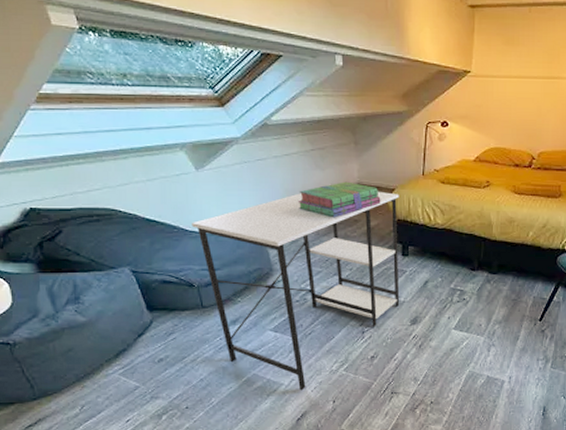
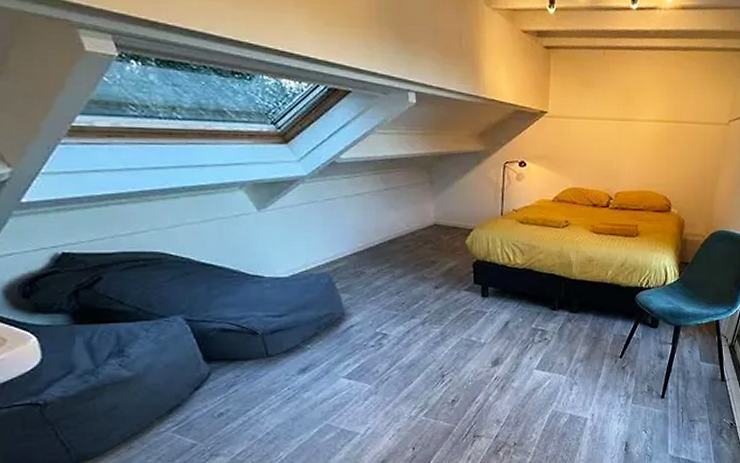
desk: present [192,191,400,391] -> none [254,231,481,439]
stack of books: present [297,181,381,218] -> none [370,222,459,260]

